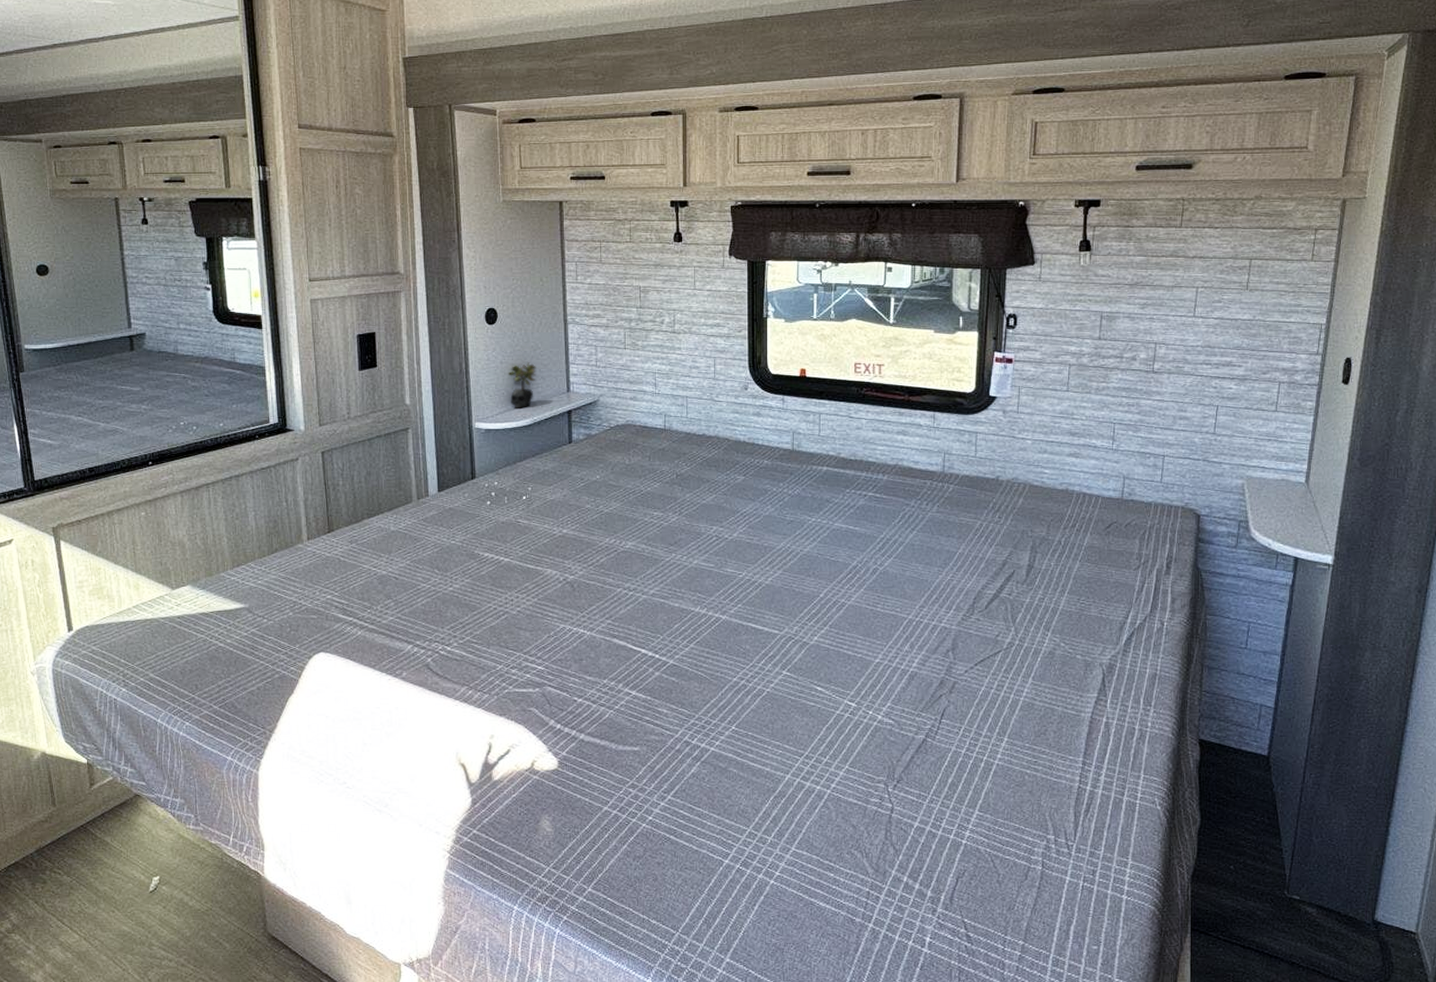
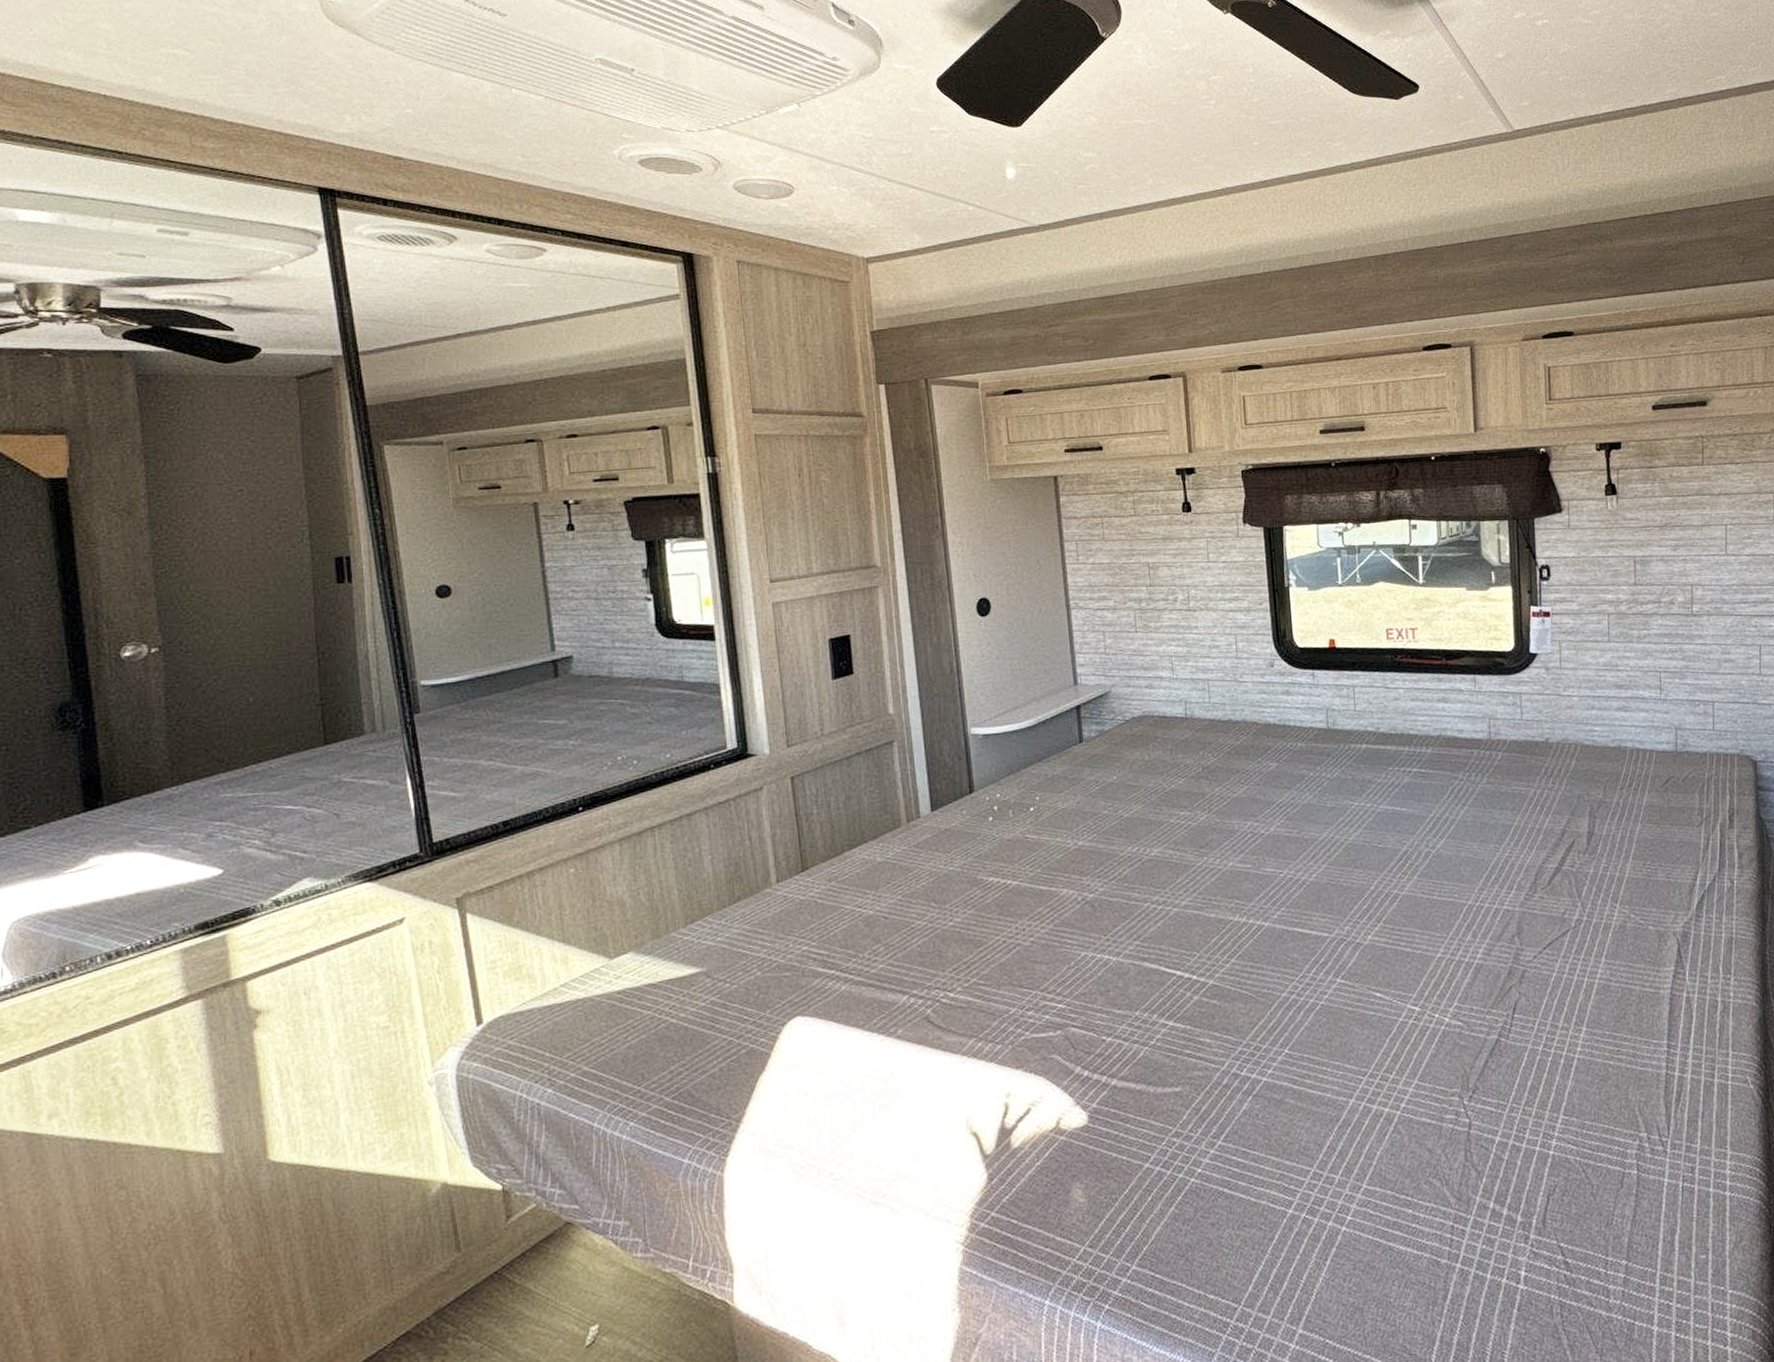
succulent plant: present [509,362,536,410] -> none [1007,655,1038,709]

